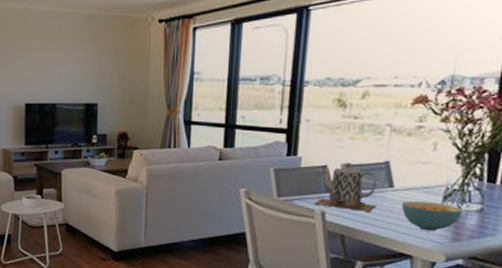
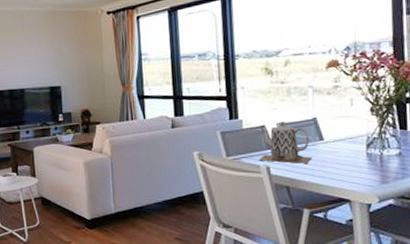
cereal bowl: present [401,201,462,231] -> none [332,150,384,177]

